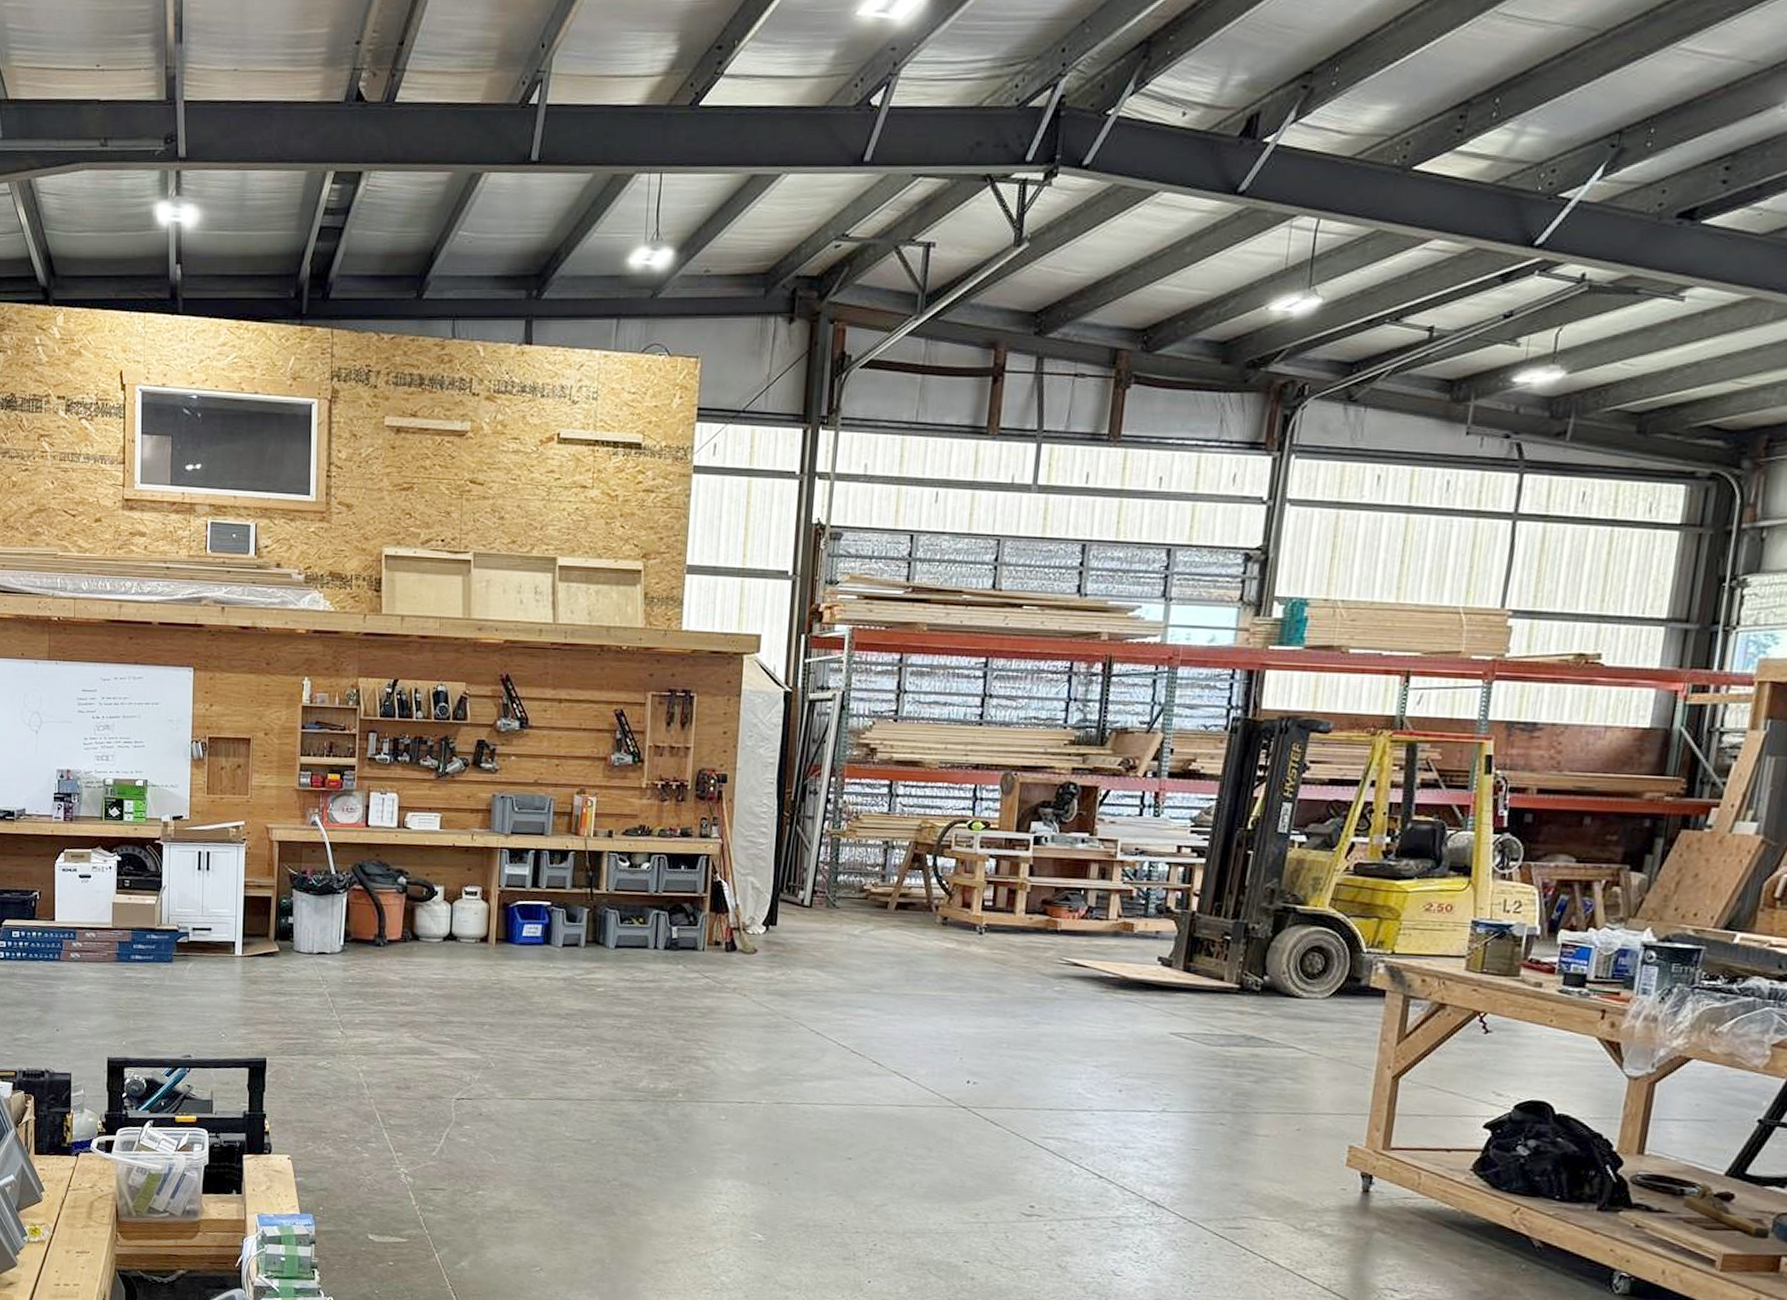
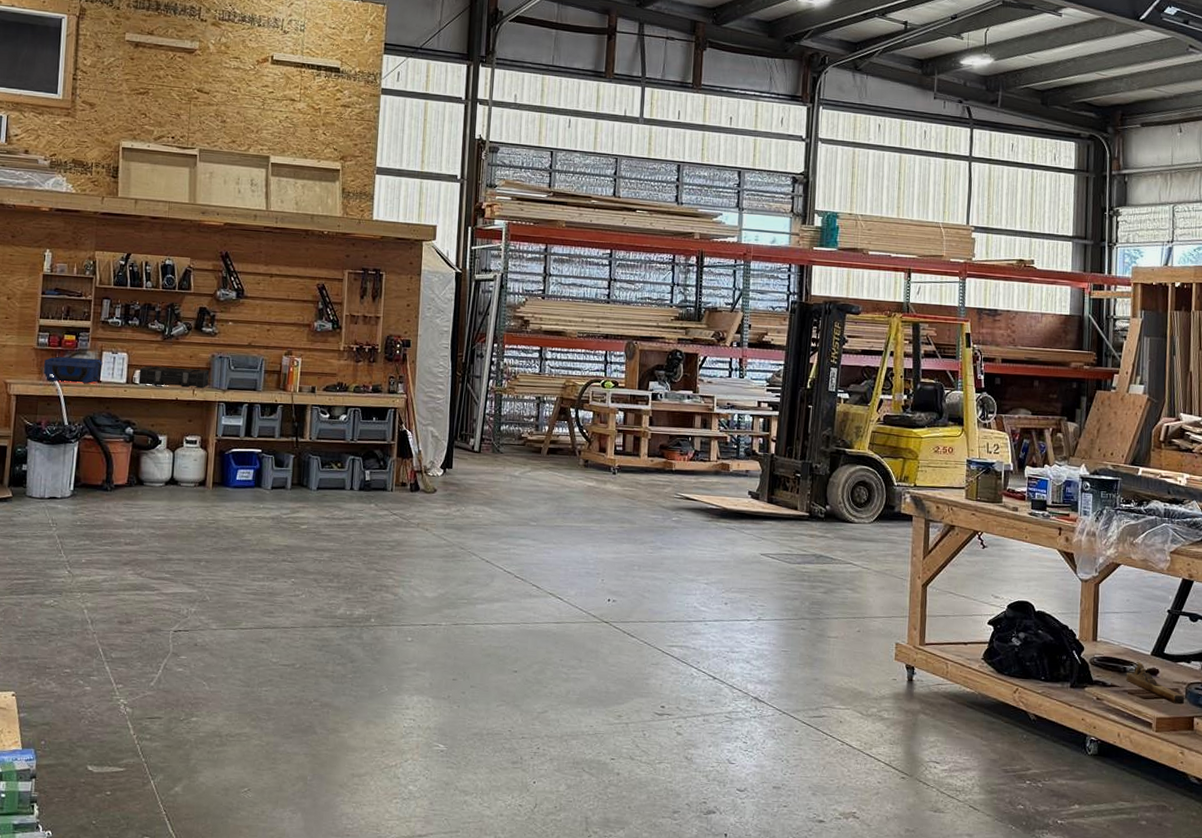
toolbox: none [307,798,371,828] -> present [44,356,103,384]
tool box: none [410,807,490,833] -> present [138,365,210,389]

